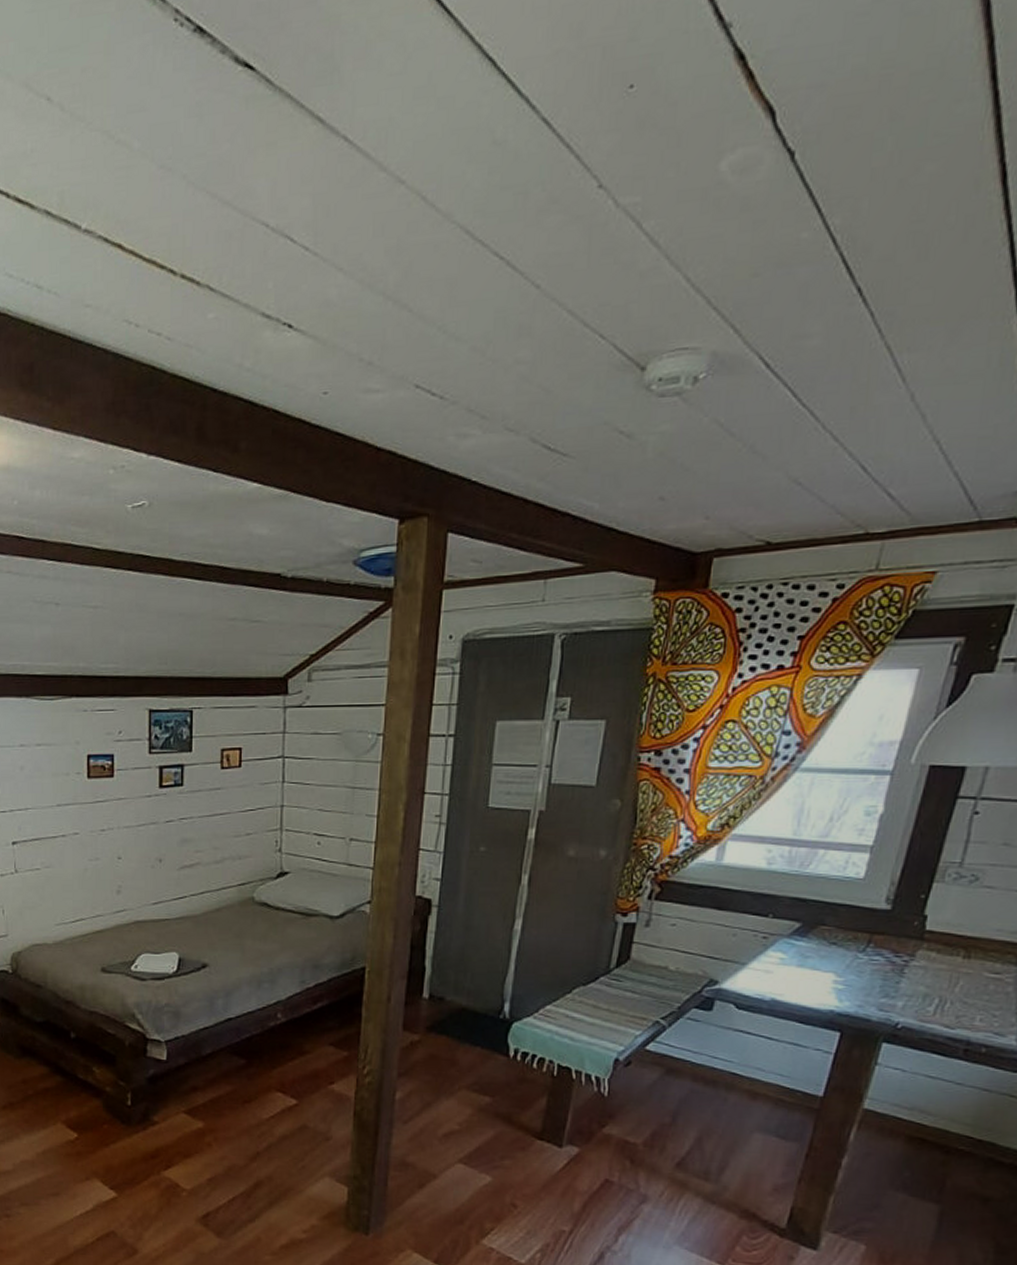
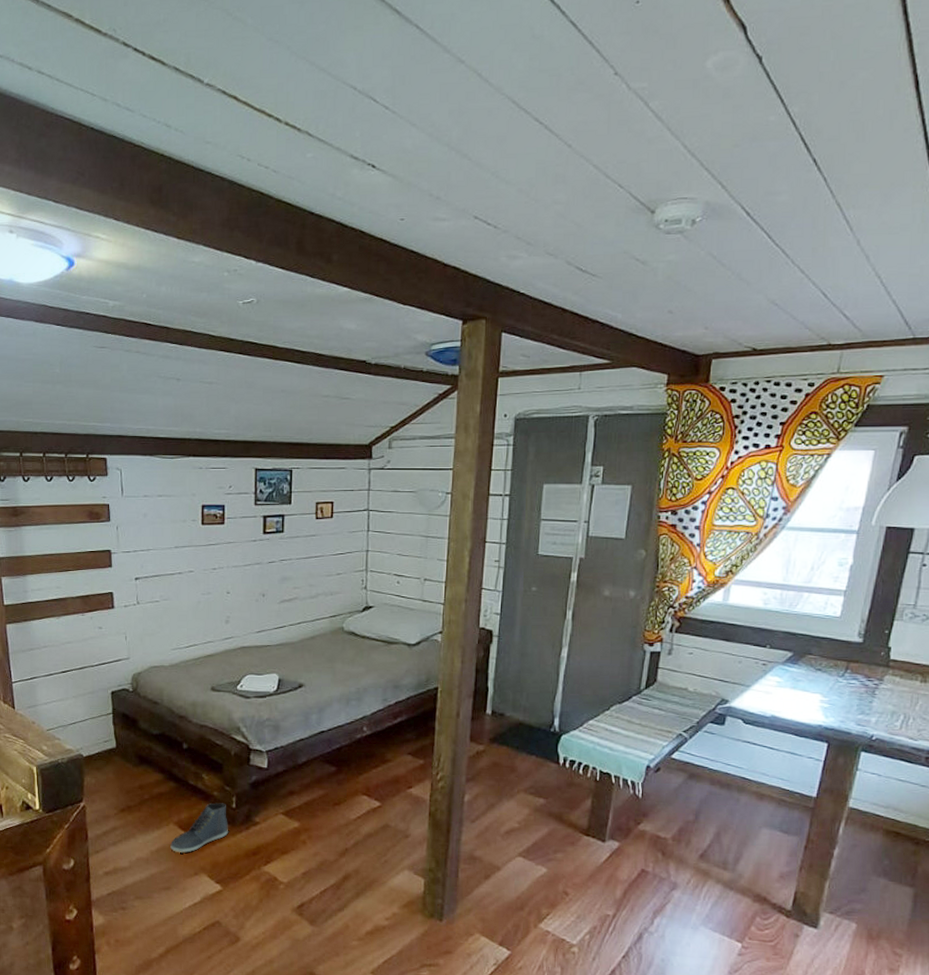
sneaker: none [58,1099,123,1155] -> present [170,803,228,853]

